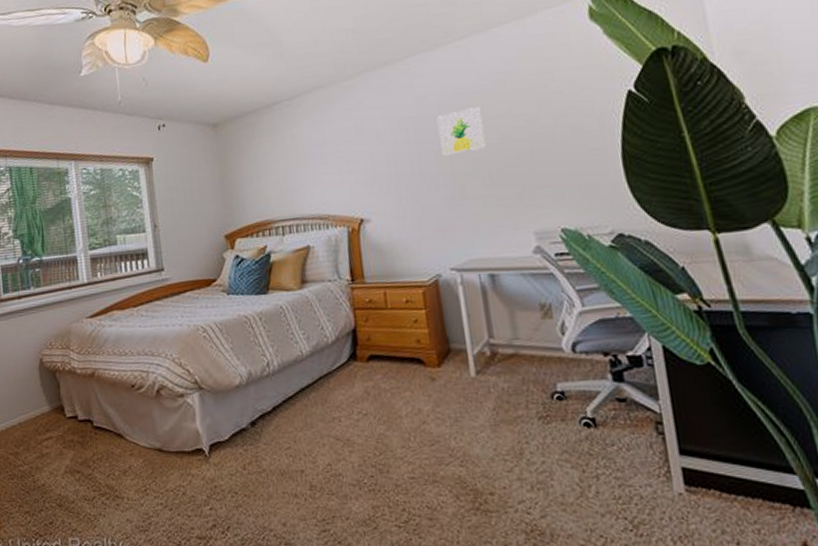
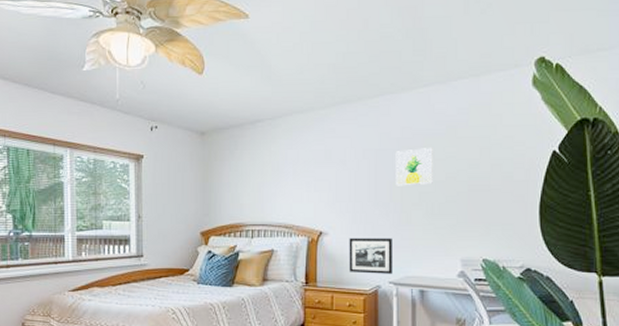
picture frame: none [395,216,454,262] -> present [349,237,394,274]

